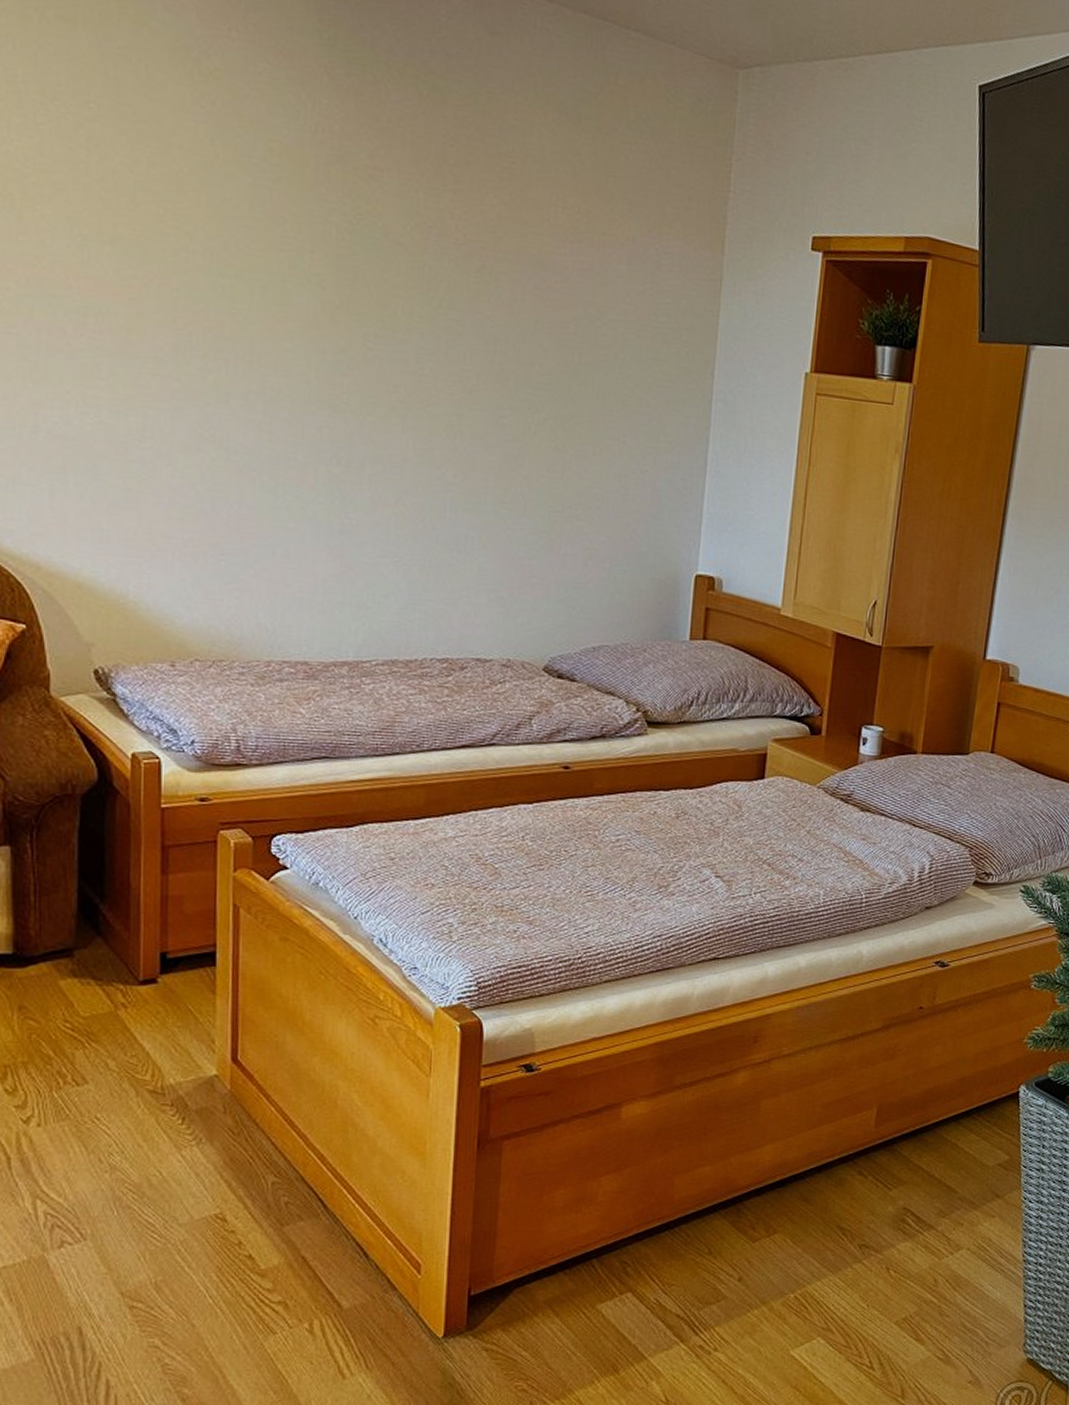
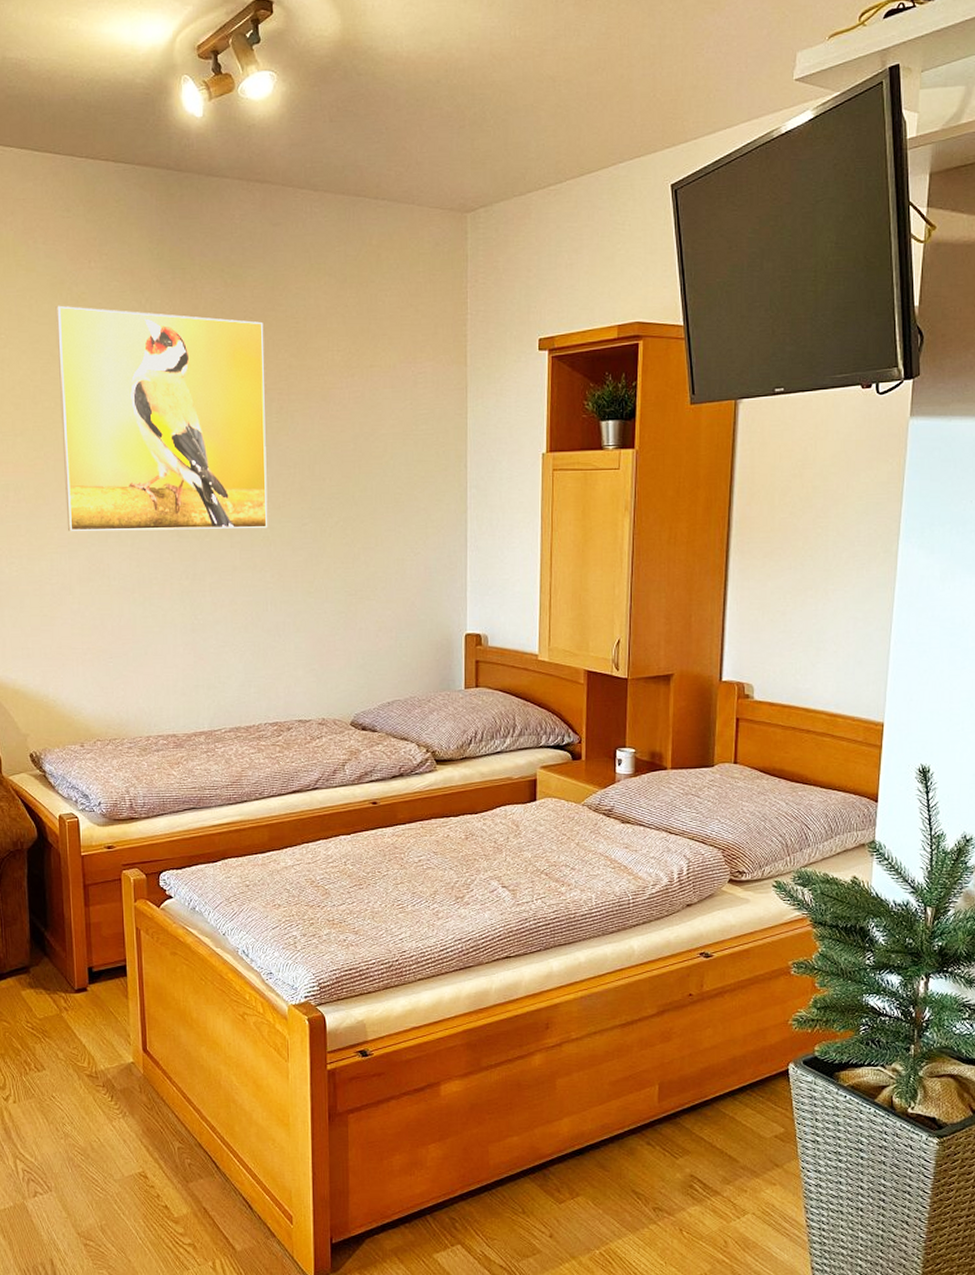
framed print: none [171,78,468,415] -> present [55,305,268,532]

